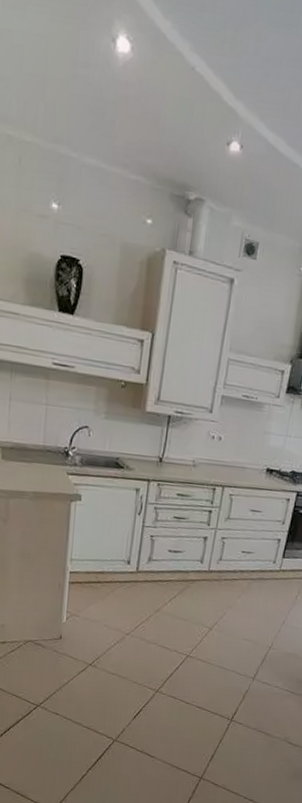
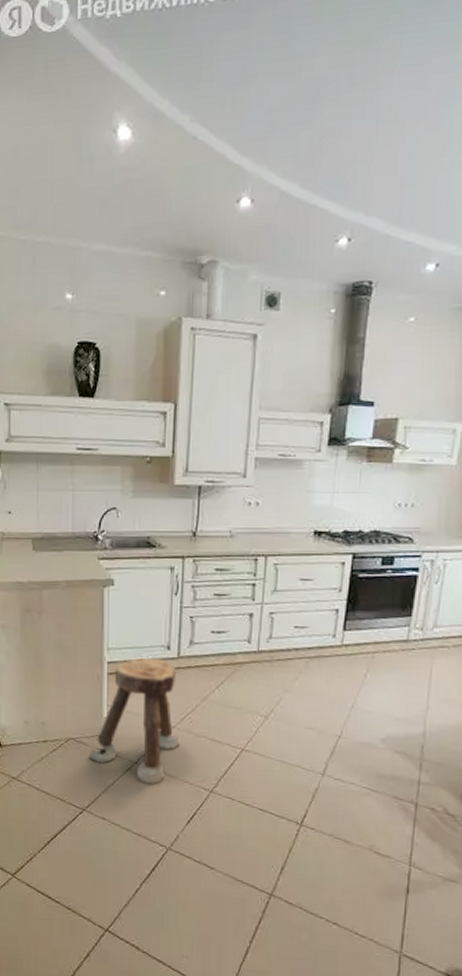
stool: none [47,570,135,684] -> present [90,658,180,784]

